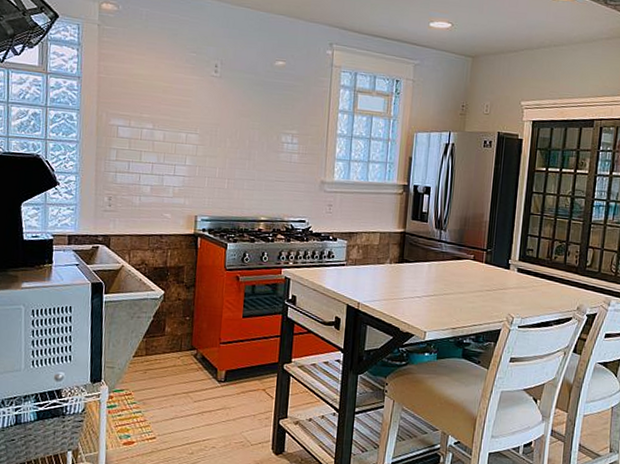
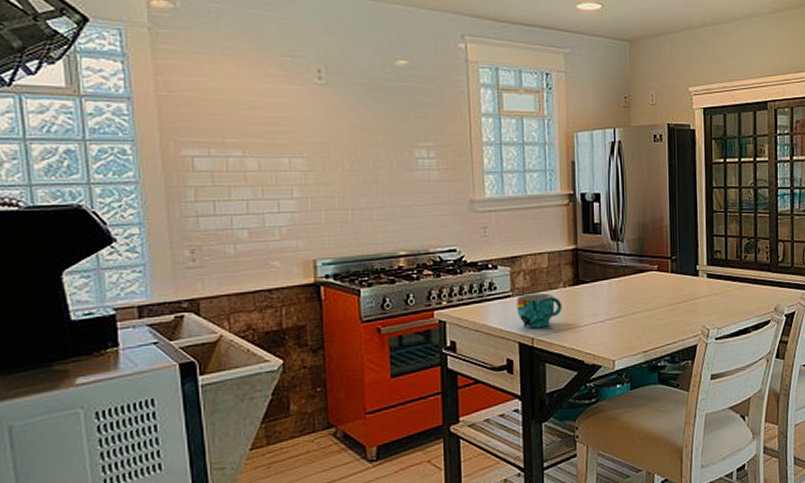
cup: none [348,265,387,295] -> present [516,293,562,329]

